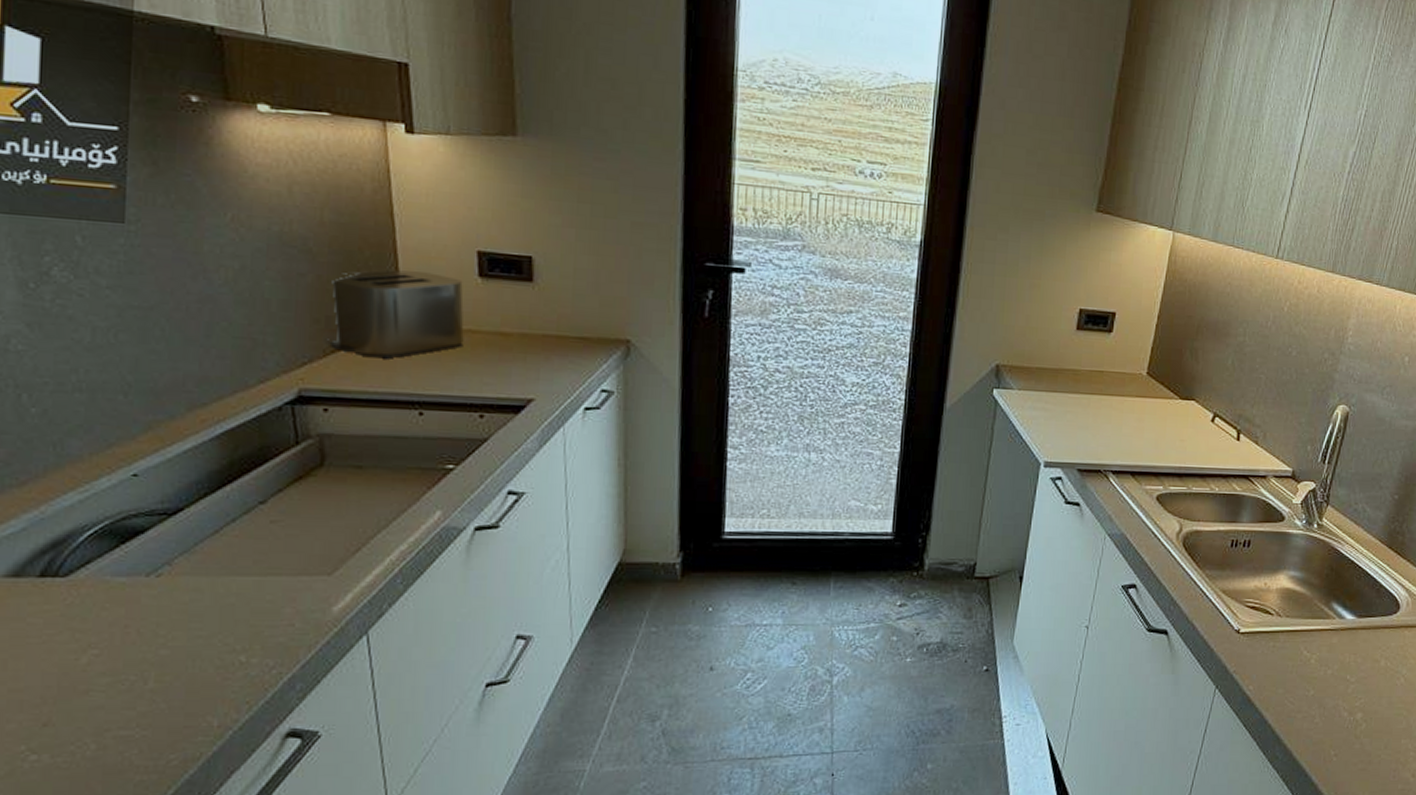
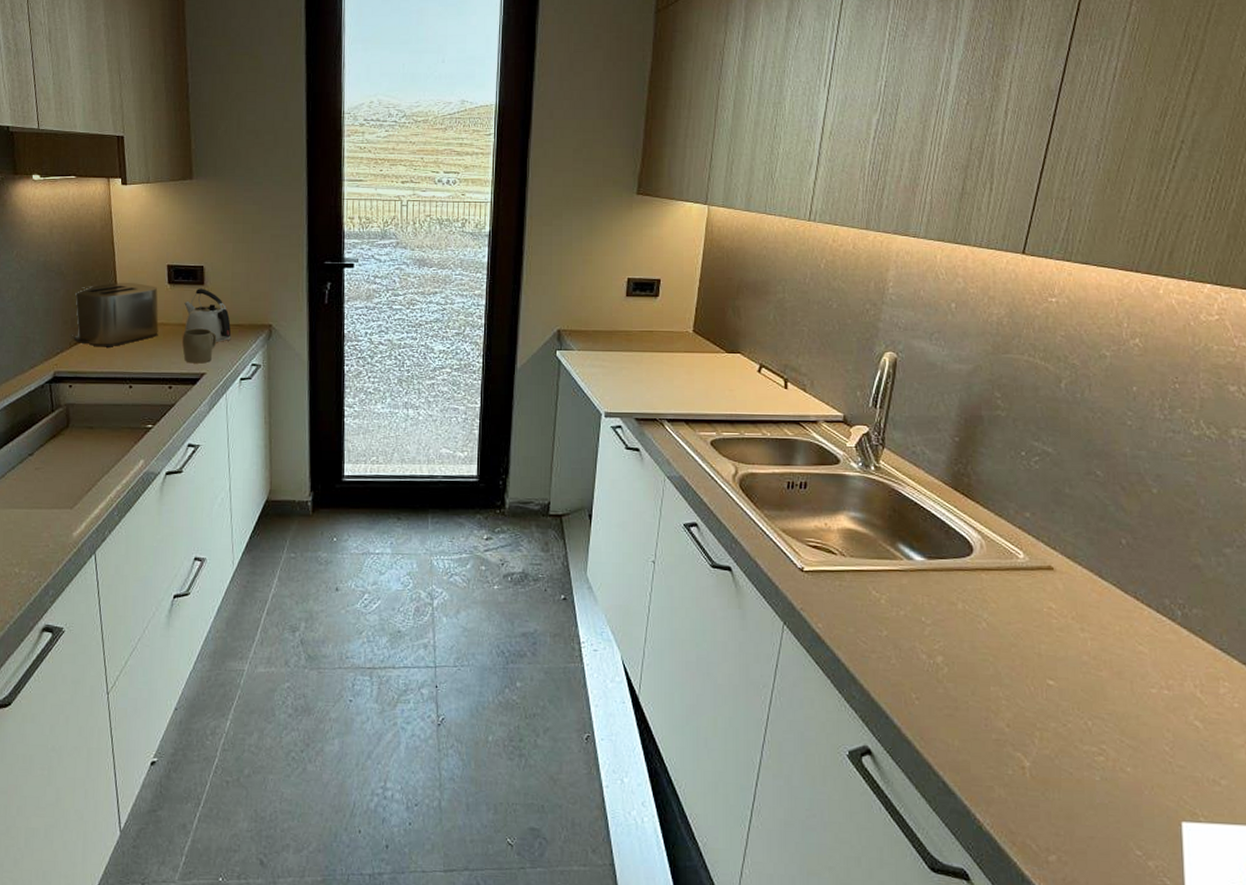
mug: none [500,339,552,387] -> present [182,328,217,364]
kettle: none [503,286,572,359] -> present [184,288,231,342]

